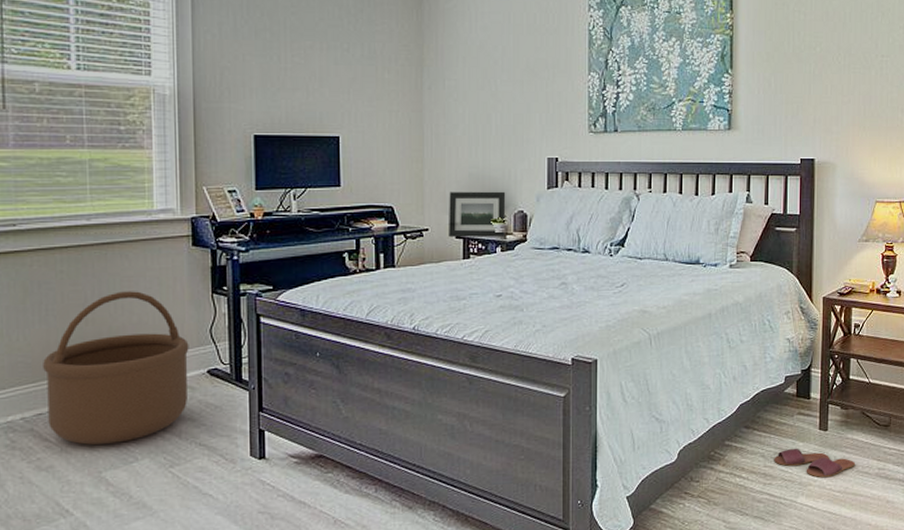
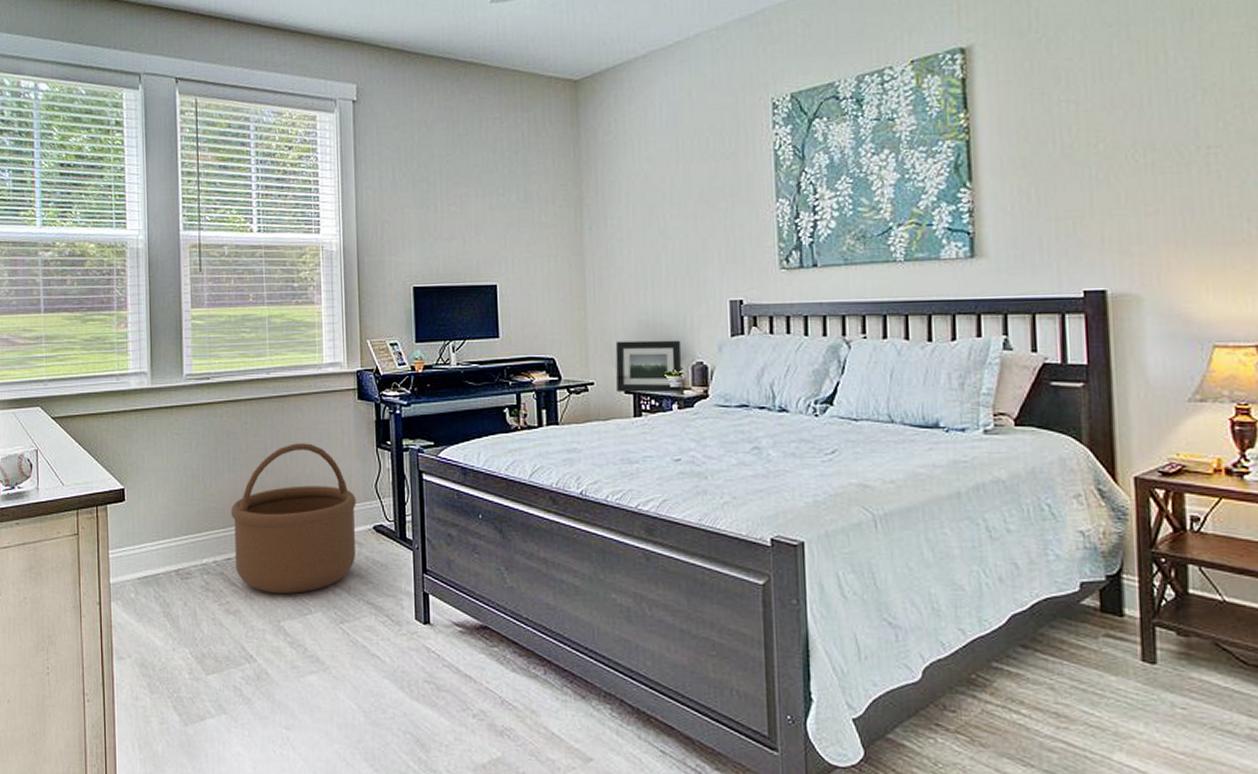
slippers: present [774,448,856,478] -> none [1070,682,1210,731]

